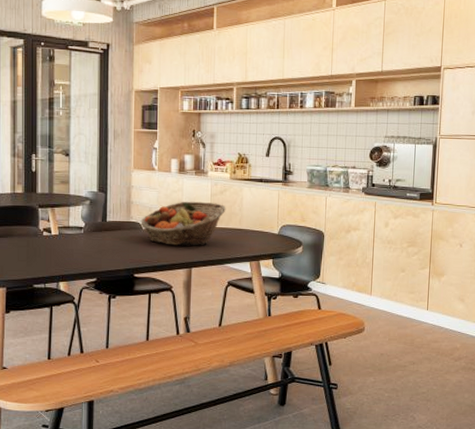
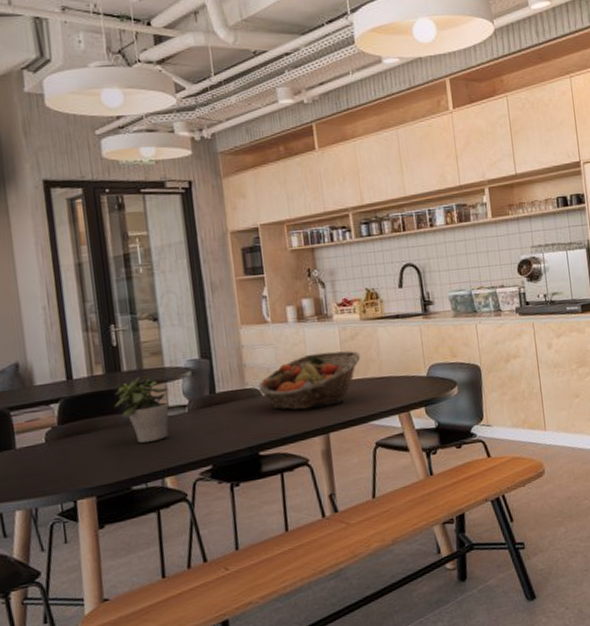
potted plant: none [28,199,70,252] -> present [114,377,169,443]

